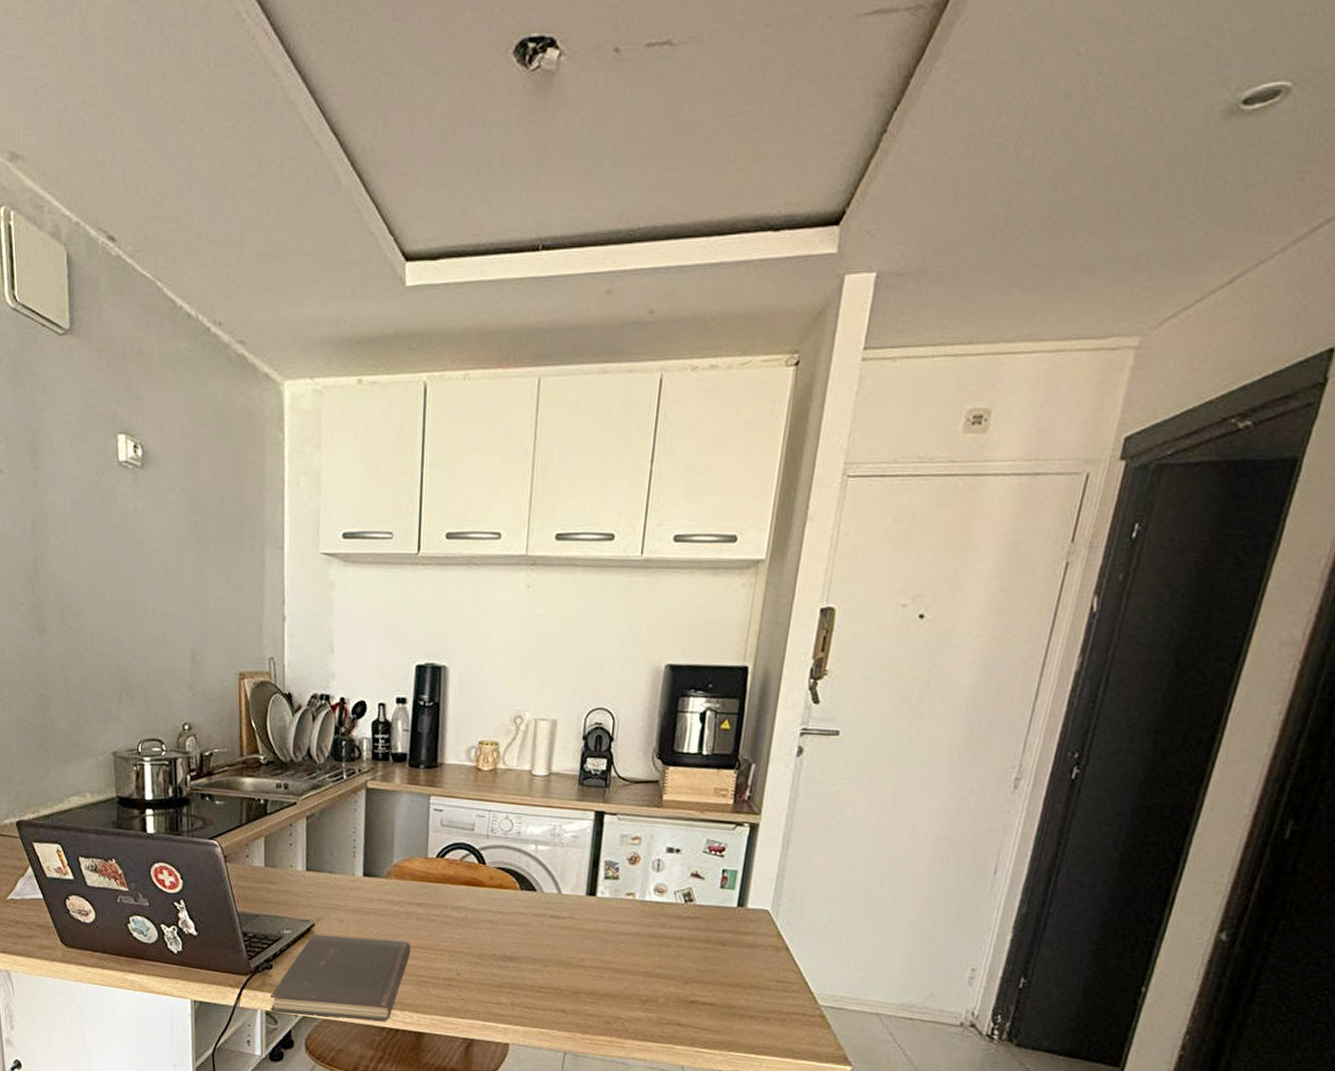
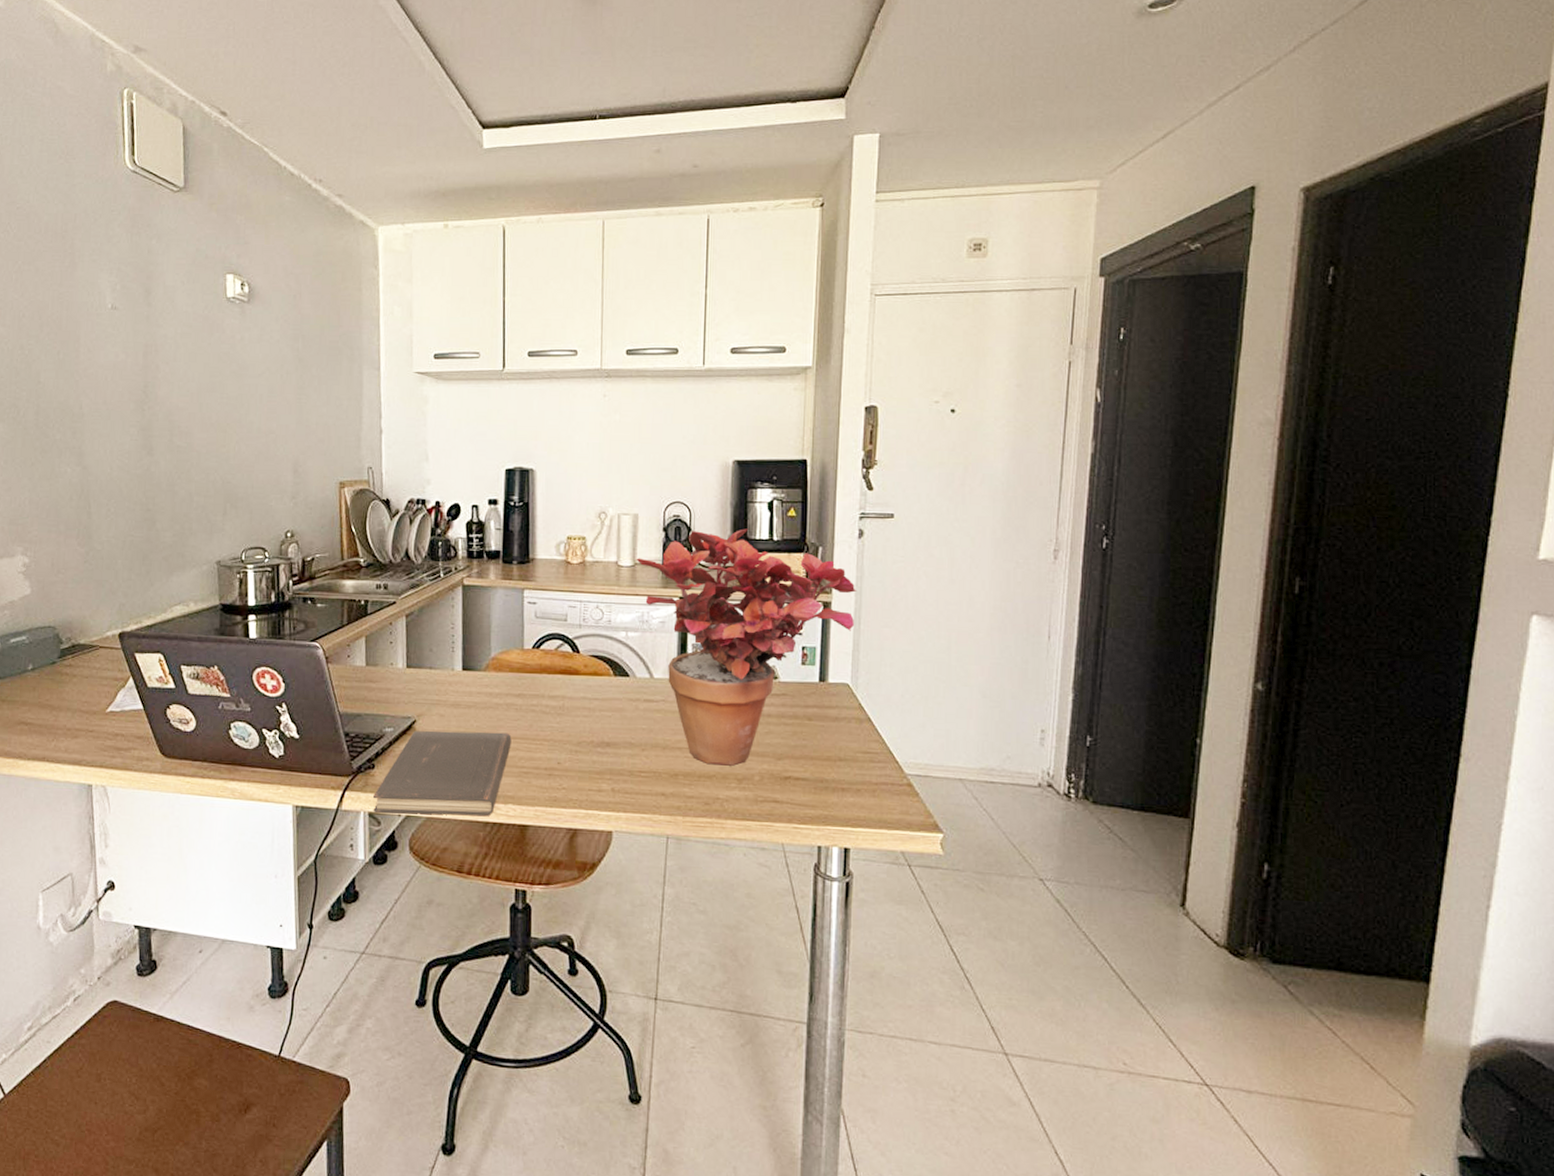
potted plant: none [551,740,789,987] -> present [636,528,857,766]

